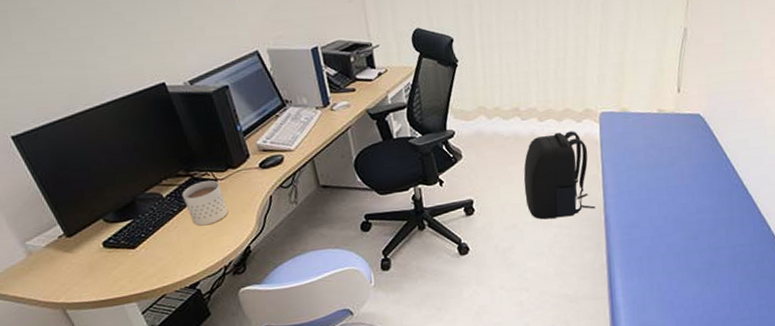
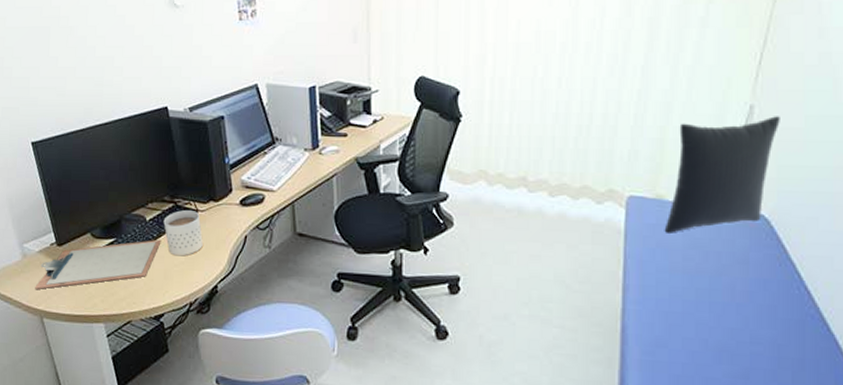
clipboard: none [49,214,184,285] -> present [35,240,161,290]
backpack: present [523,131,595,220] -> none [522,212,610,318]
pillow: none [629,35,706,138] -> present [664,116,780,233]

